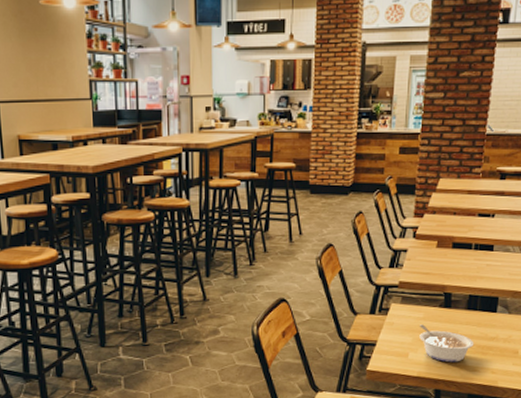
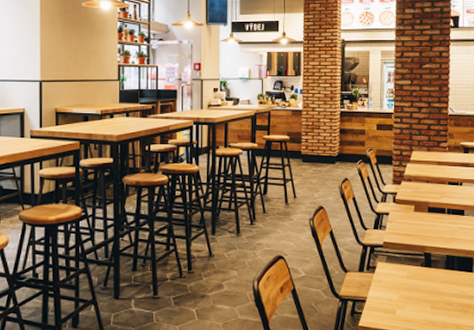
legume: present [419,324,474,363] -> none [404,282,455,320]

